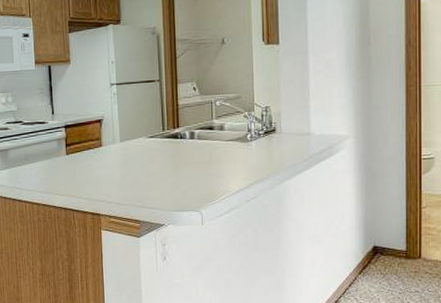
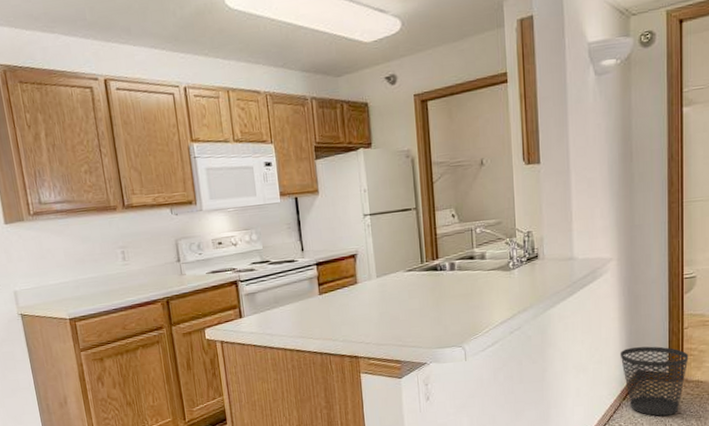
wastebasket: none [356,223,427,293] -> present [620,346,689,416]

